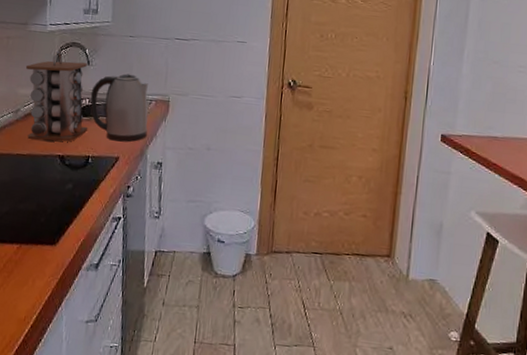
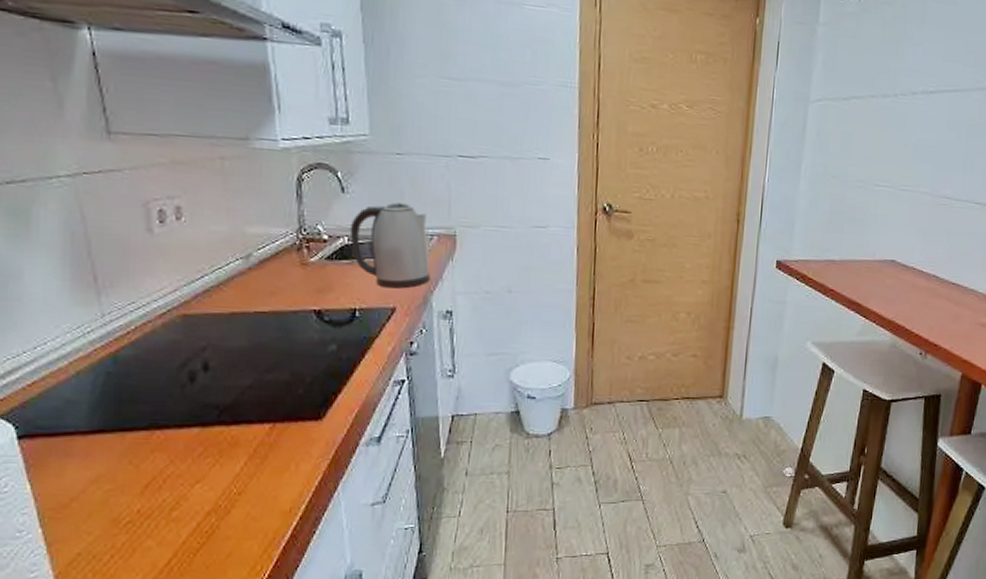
spice rack: present [25,51,88,142] -> none [253,175,351,293]

